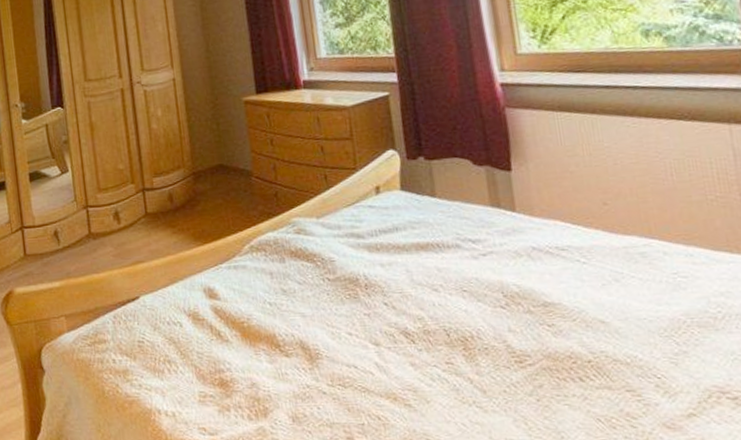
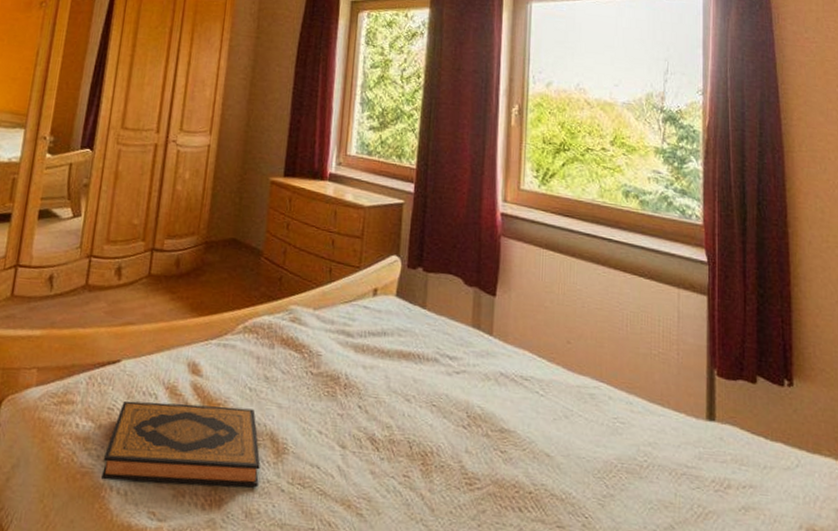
hardback book: none [145,322,299,405] -> present [101,400,261,488]

